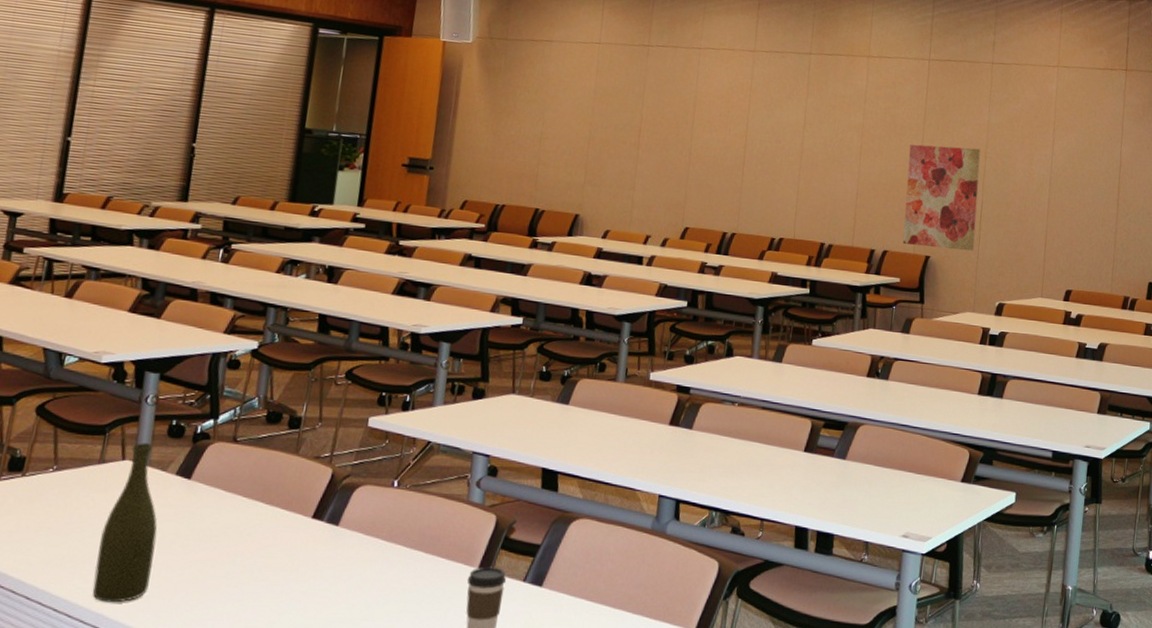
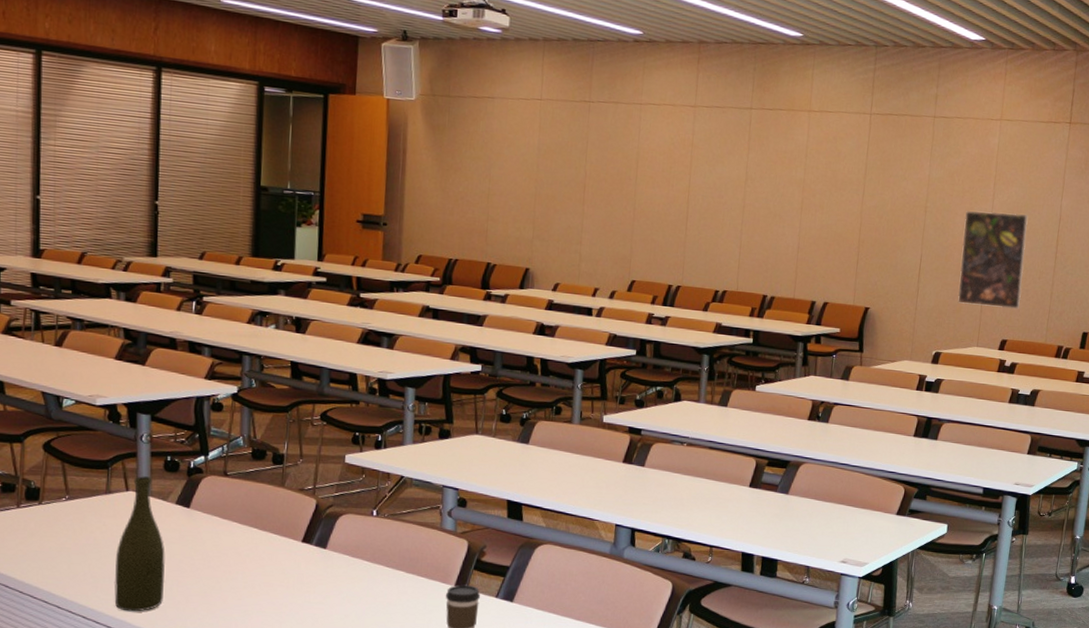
wall art: present [902,144,980,252] -> none [842,199,921,303]
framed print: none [1020,157,1089,259] -> present [957,211,1029,310]

